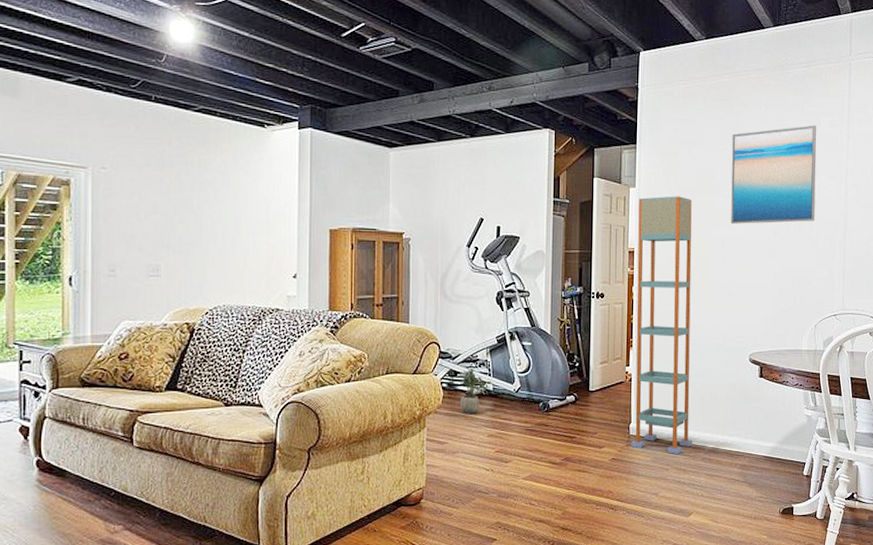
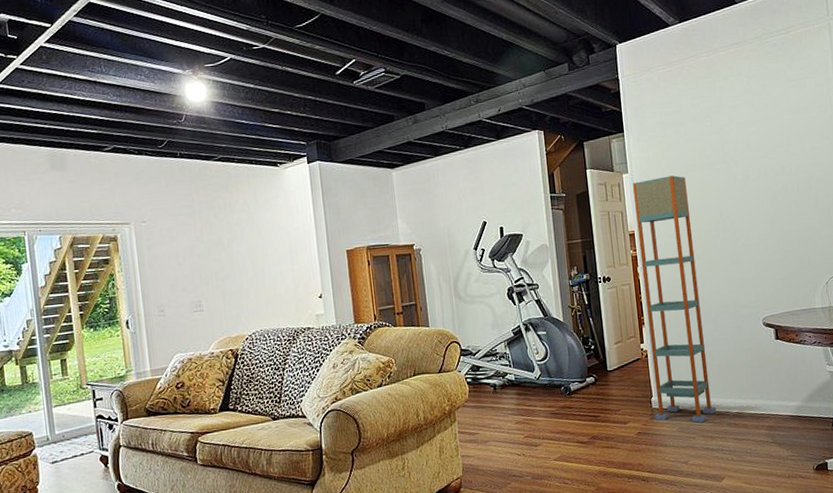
potted plant: present [459,368,491,415] -> none [483,361,512,405]
wall art: present [731,124,817,224] -> none [717,88,813,195]

